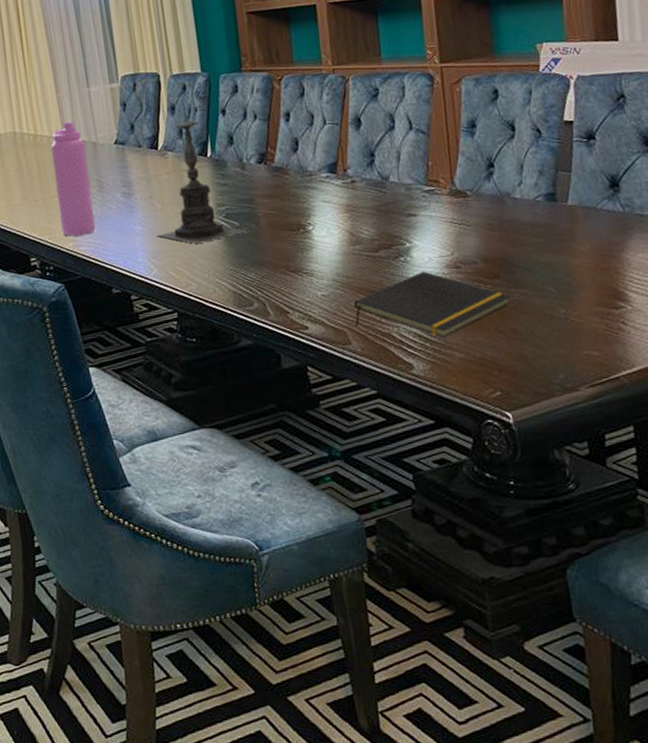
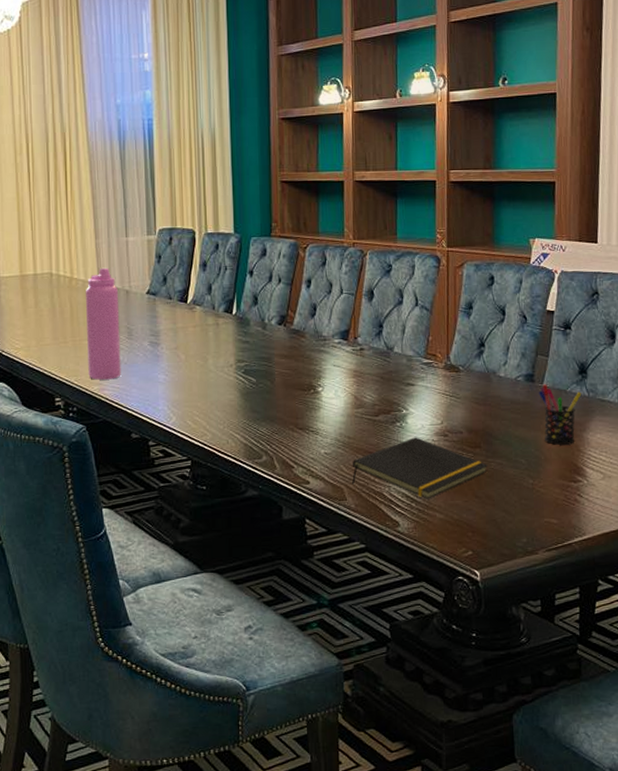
candle holder: present [157,104,248,244] -> none [179,261,264,396]
pen holder: none [562,202,616,269] -> present [538,384,582,445]

